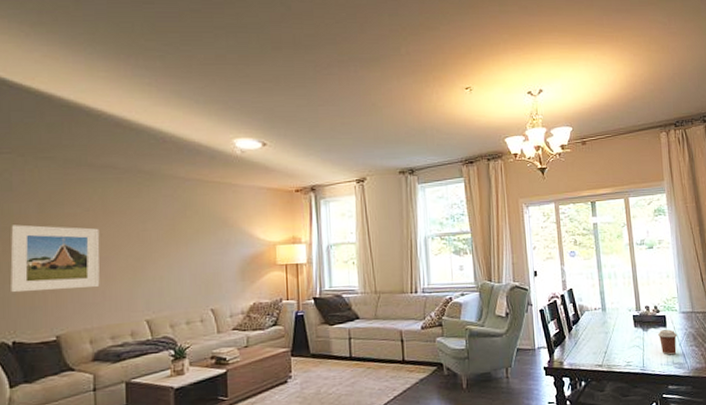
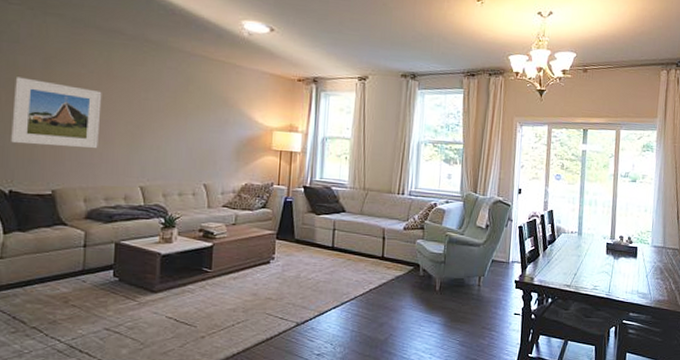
coffee cup: present [657,329,678,355] -> none [627,260,646,285]

